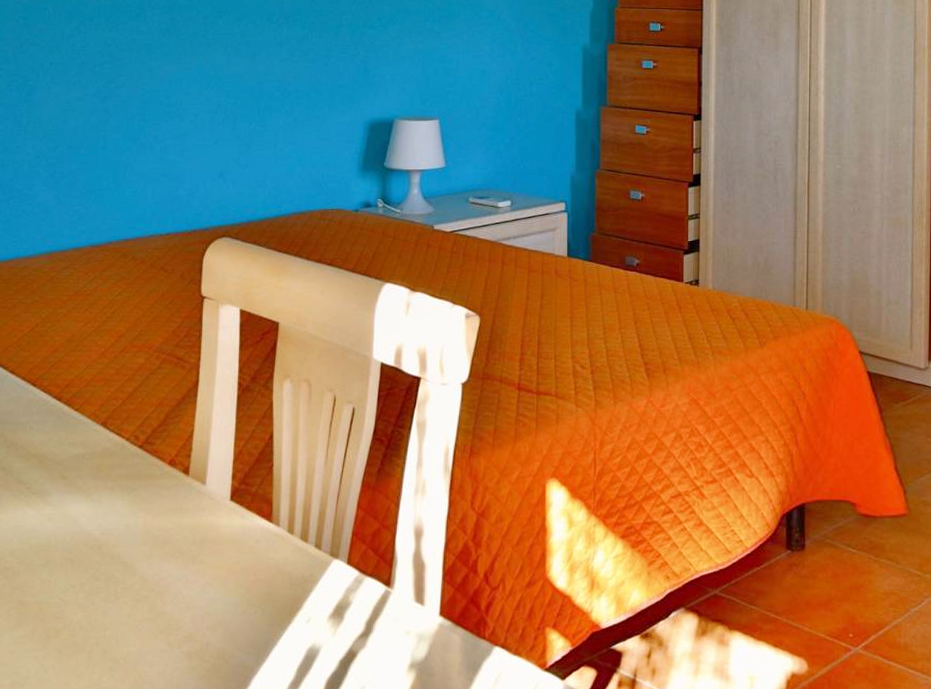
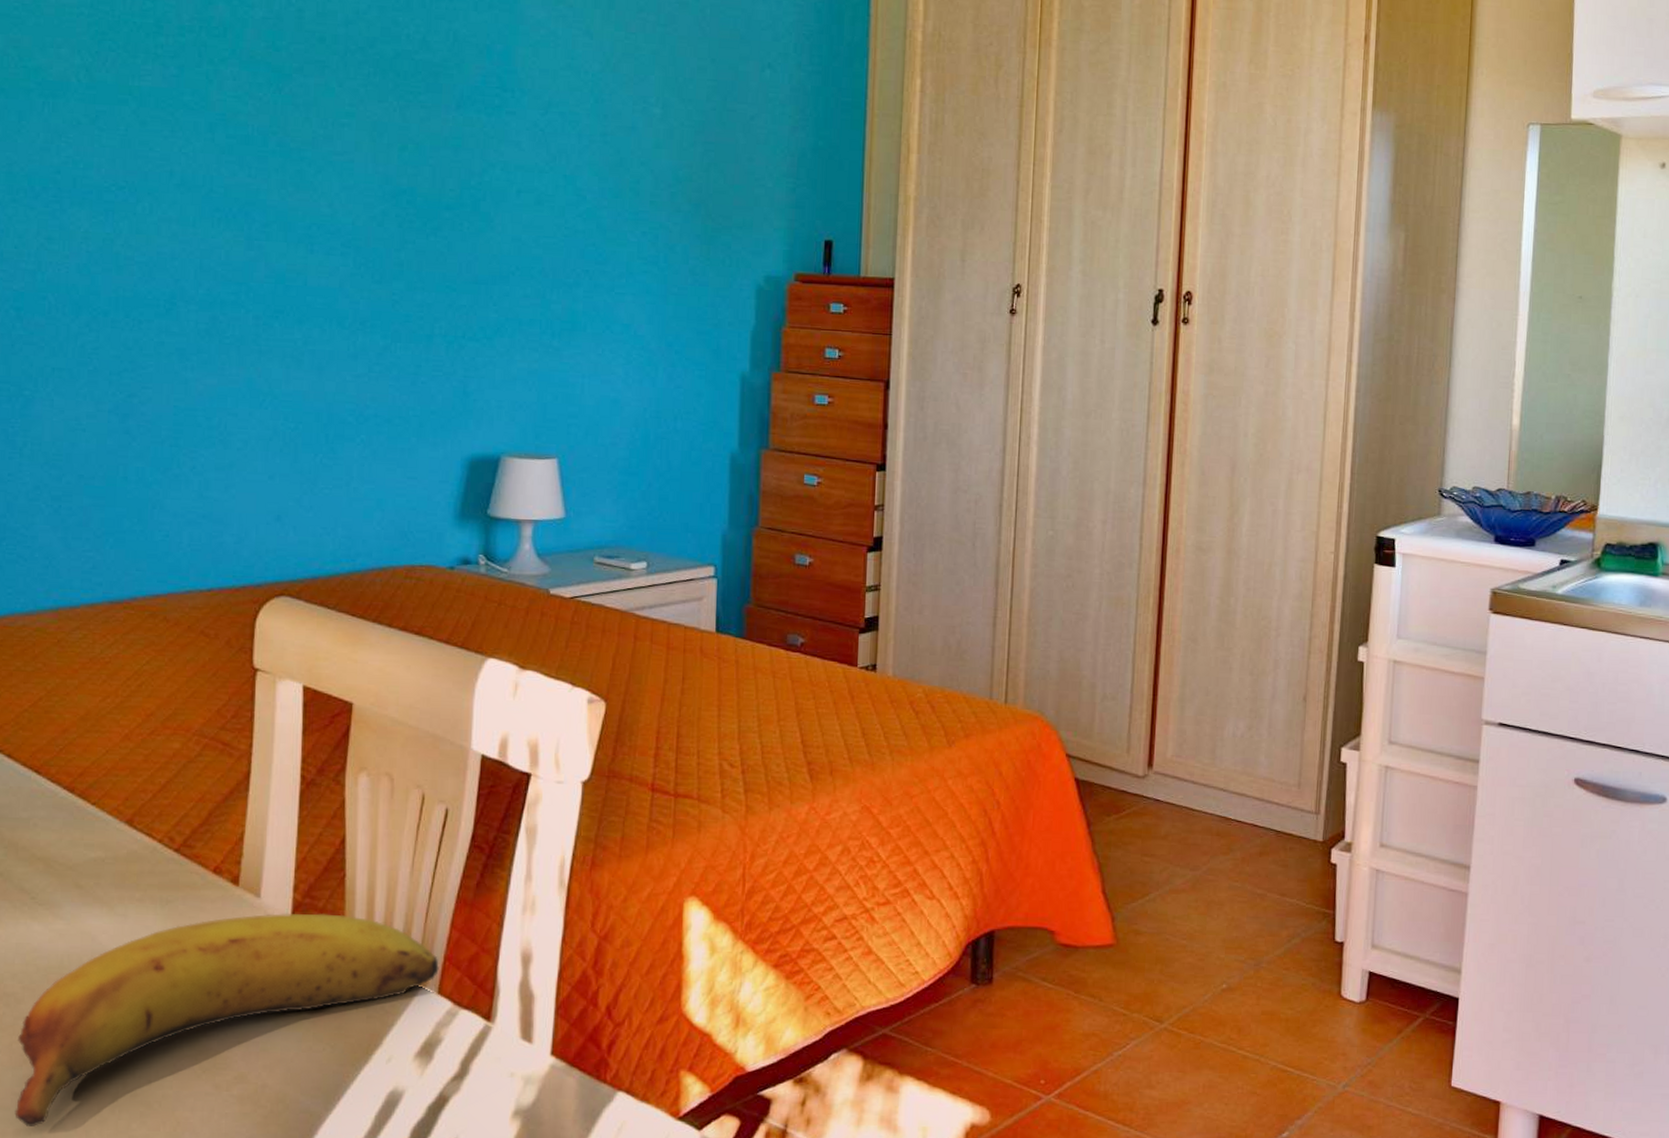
fruit: none [10,497,348,680] -> present [14,913,439,1126]

